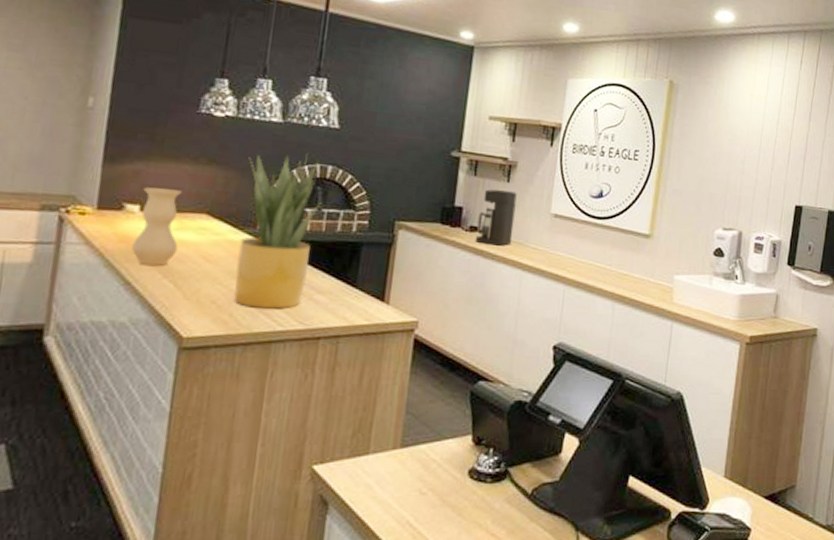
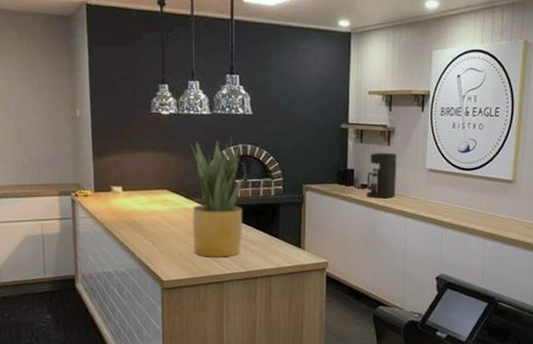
vase: present [131,187,183,267] -> none [120,173,151,231]

